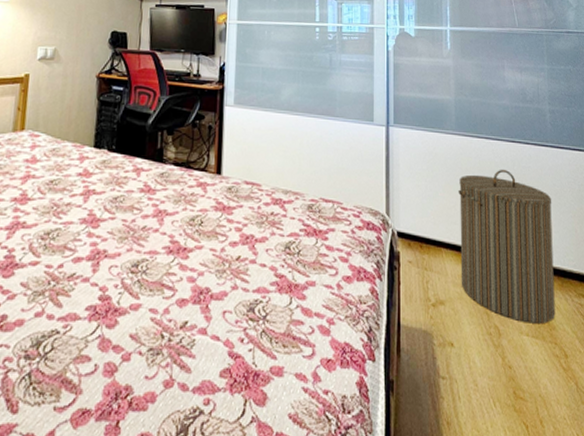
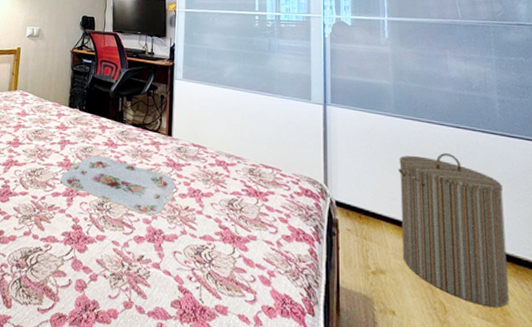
serving tray: none [82,206,226,272] -> present [60,155,176,216]

